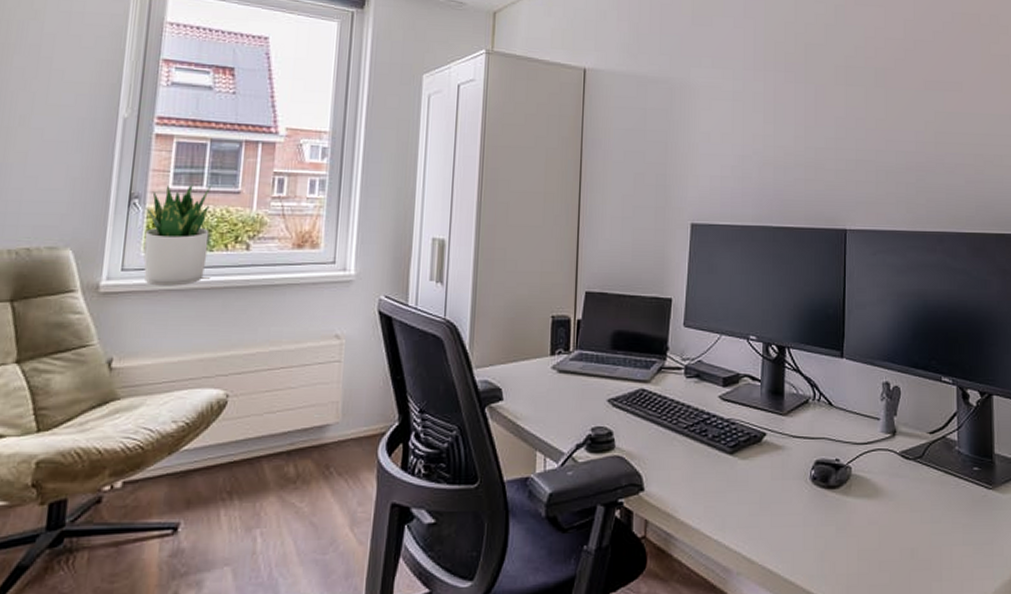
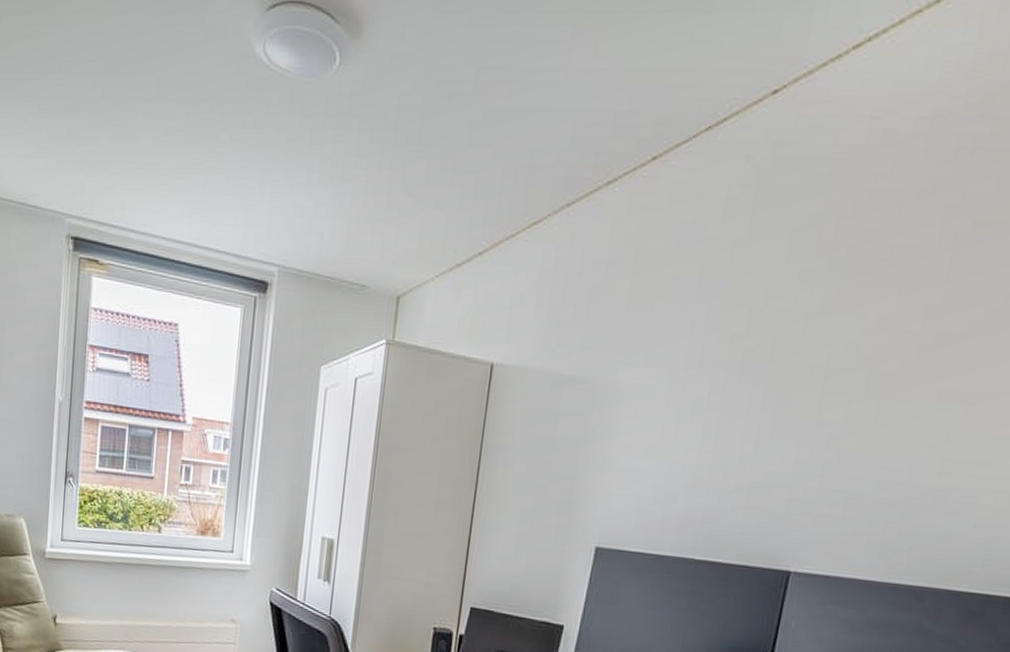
planter: present [143,182,213,286] -> none [77,465,131,560]

